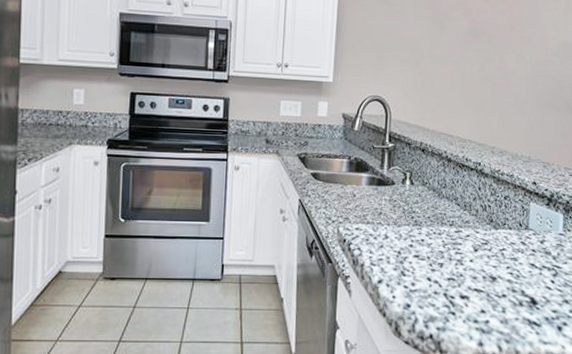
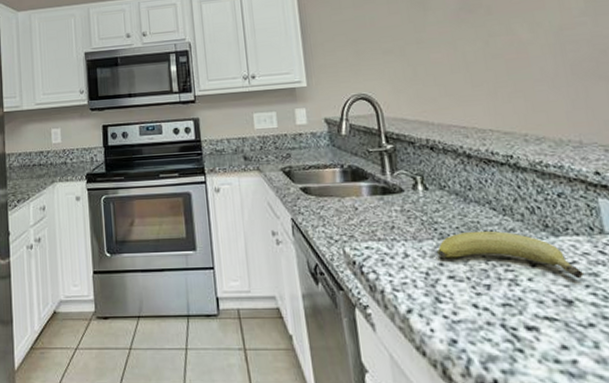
fruit: none [409,221,508,262] -> present [436,230,583,279]

